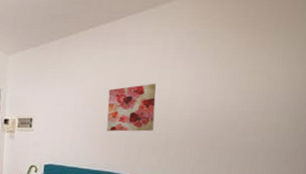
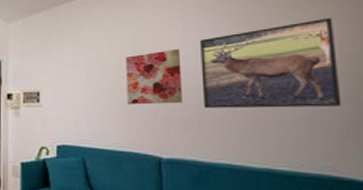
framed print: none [171,59,290,138] -> present [200,17,342,109]

